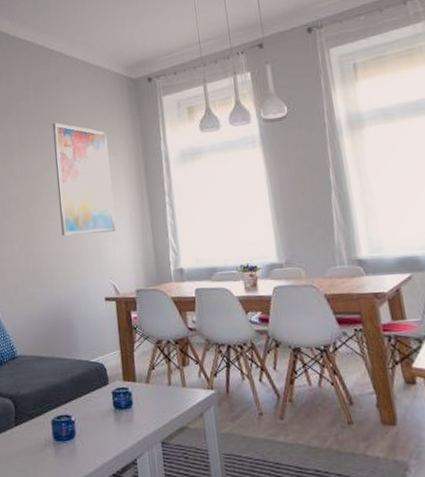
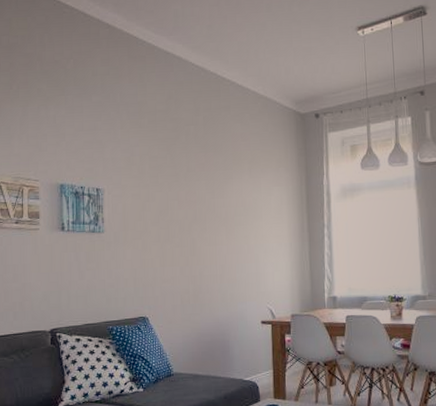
wall art: present [52,122,116,236] -> none [219,150,276,261]

